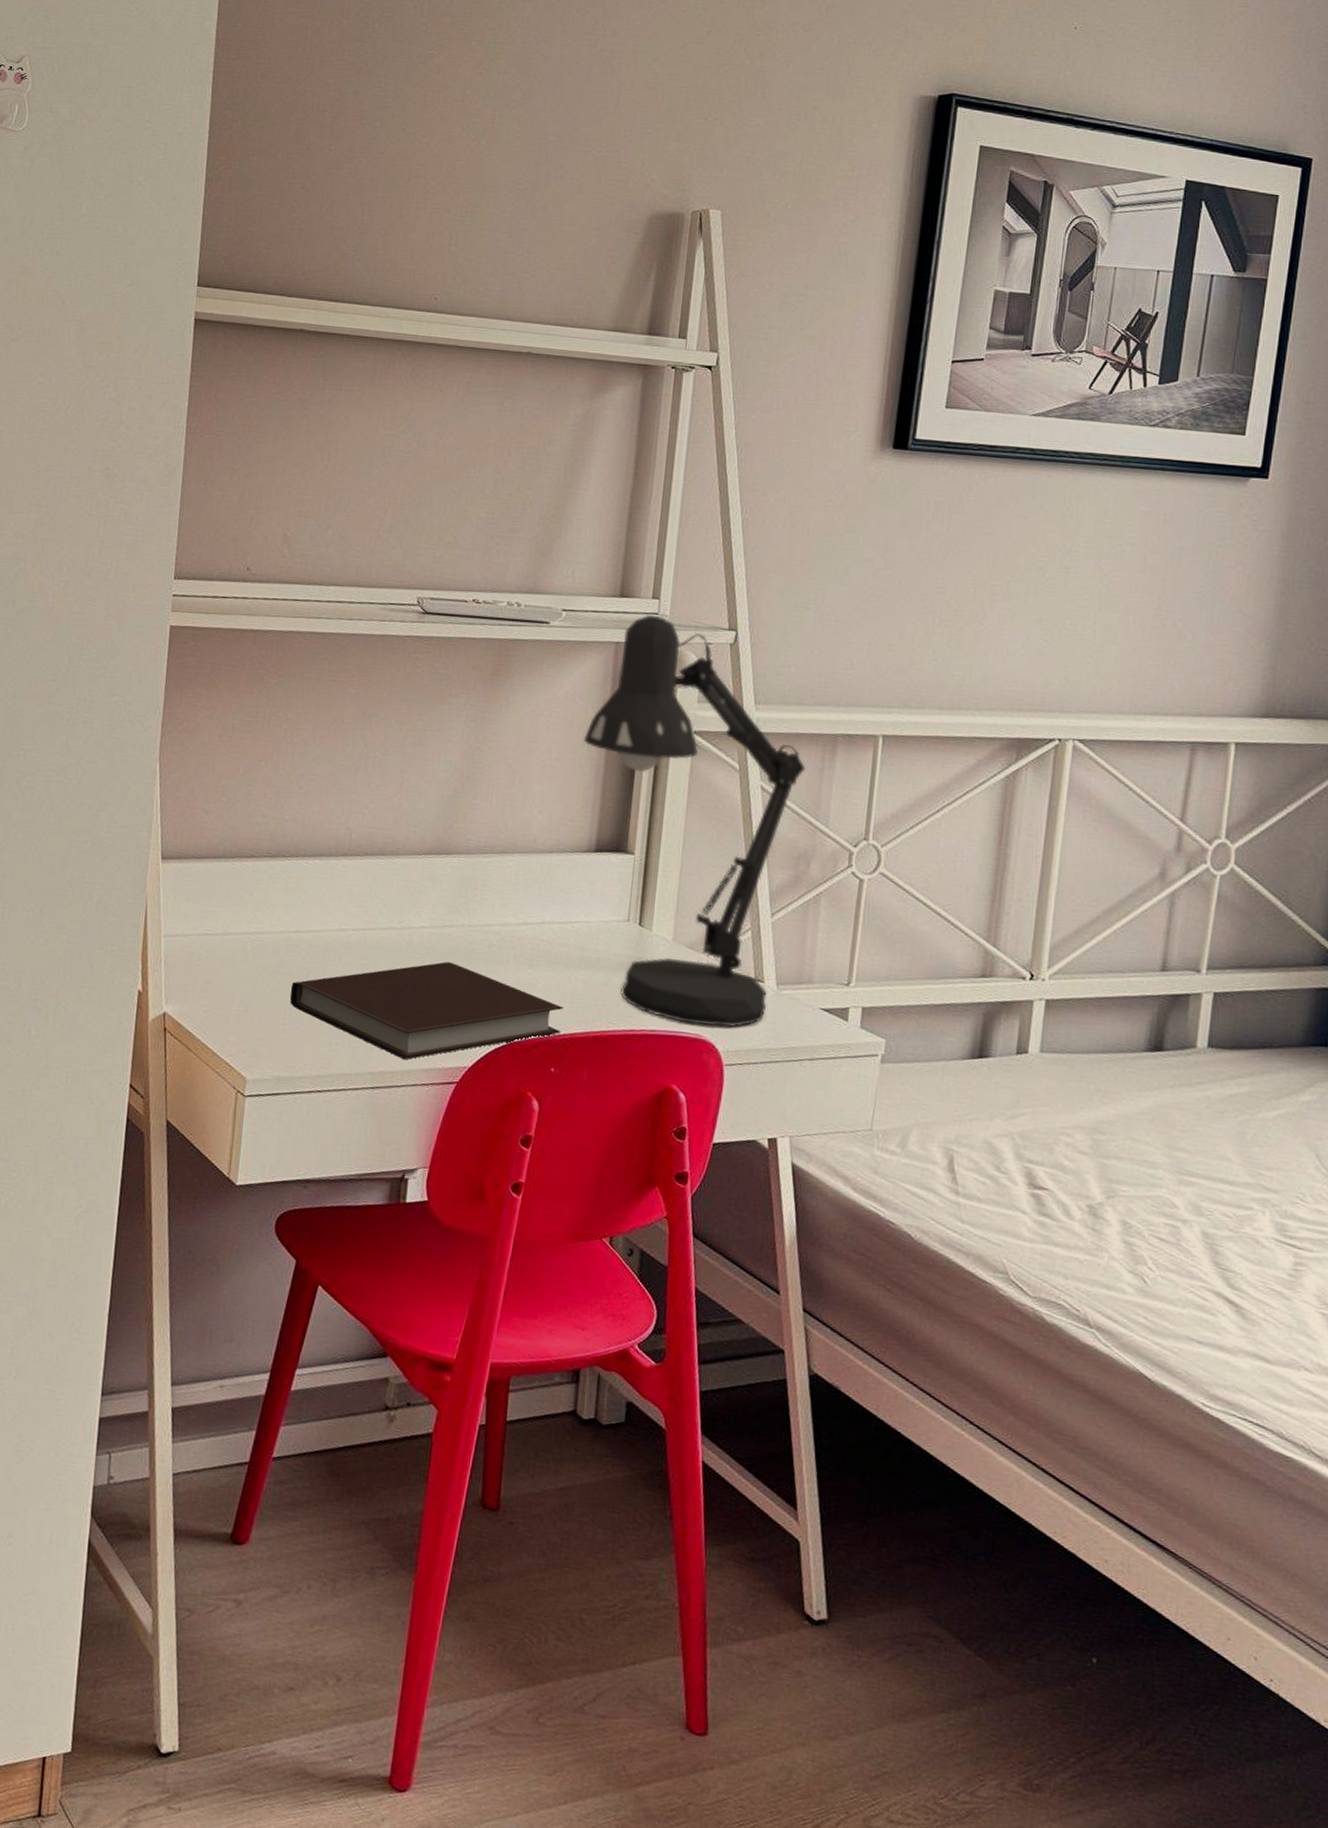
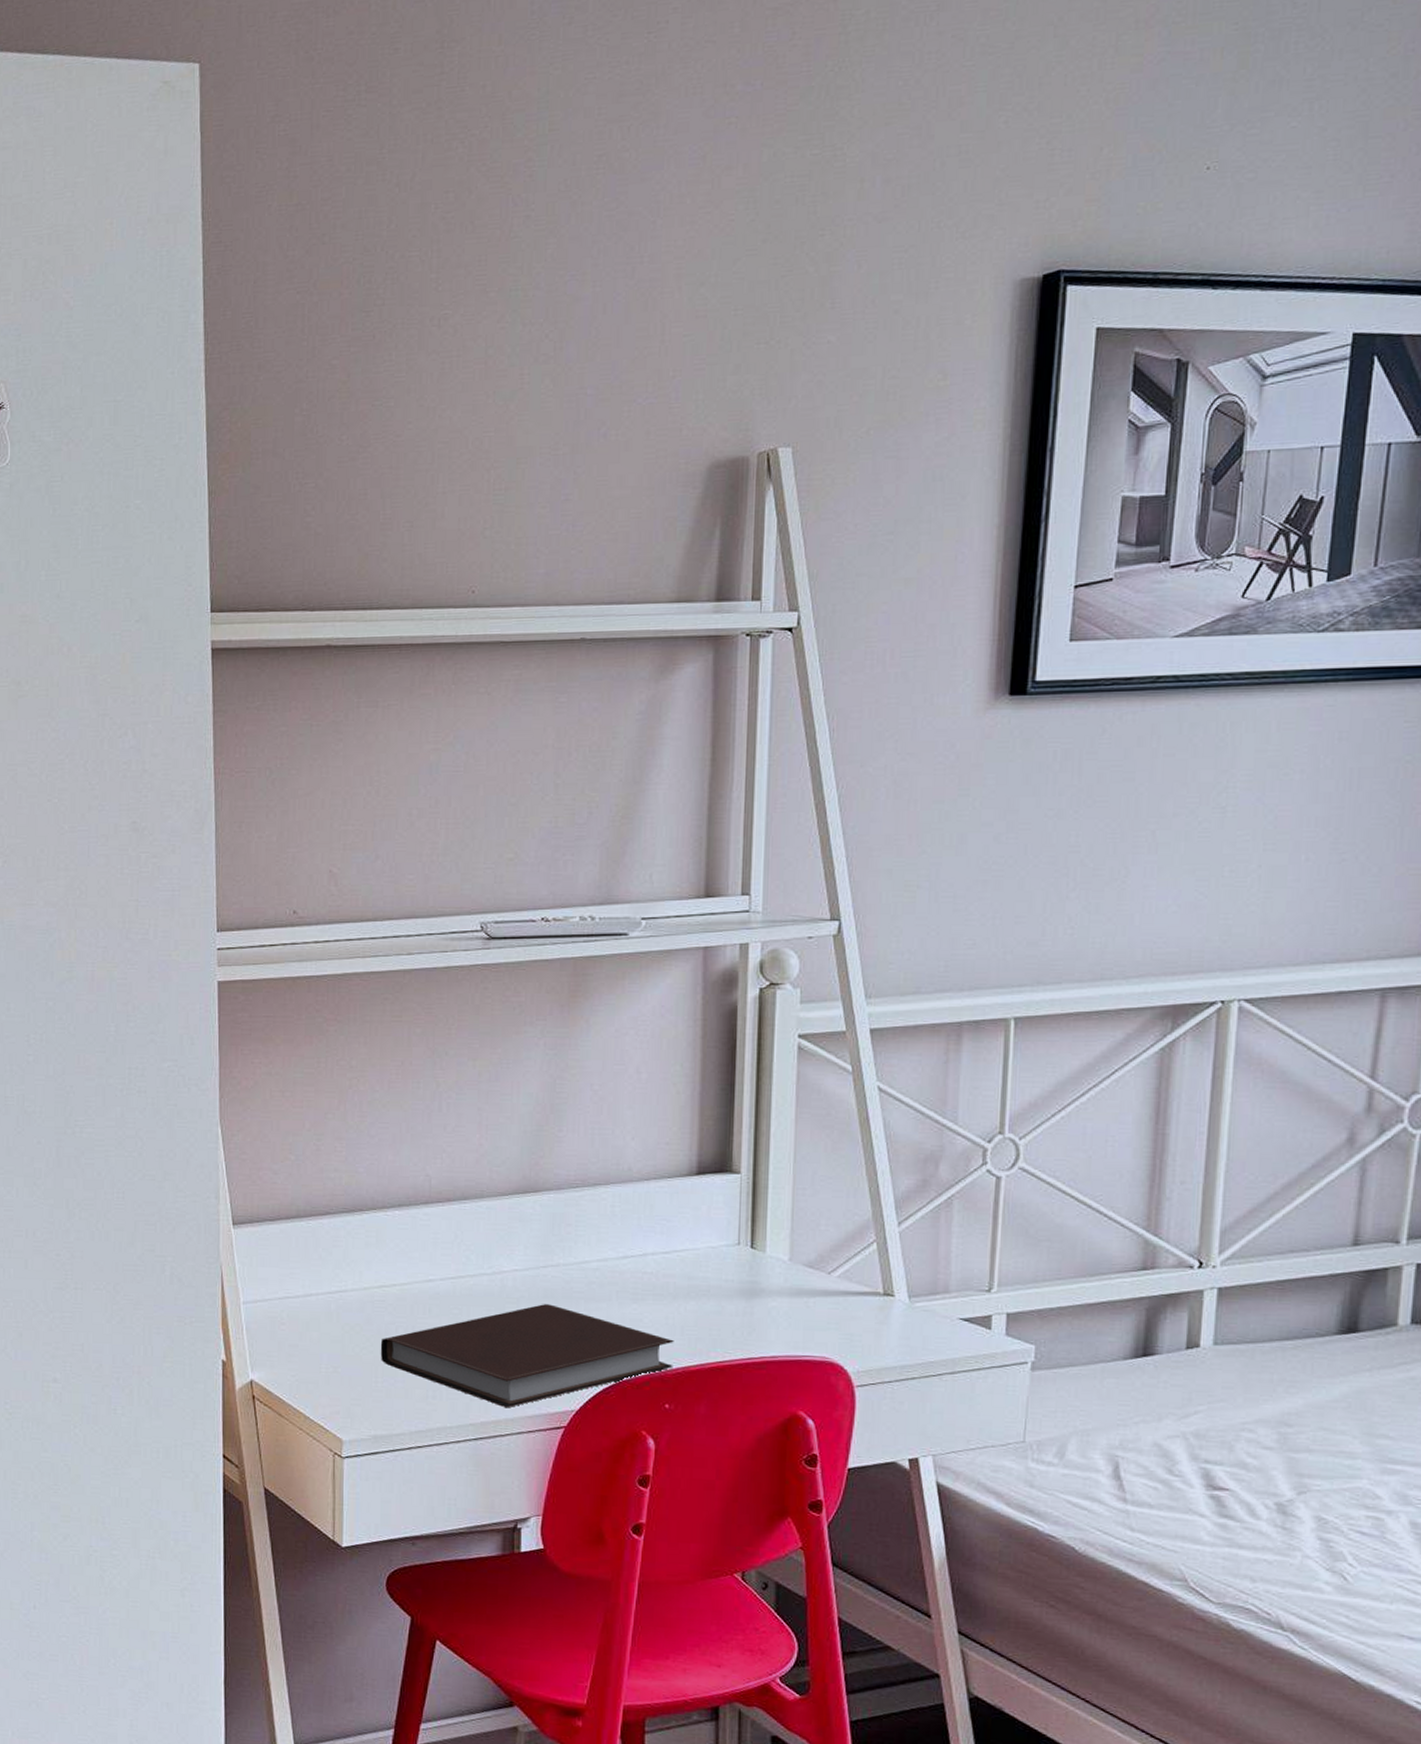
desk lamp: present [583,614,806,1028] -> none [675,913,928,1347]

